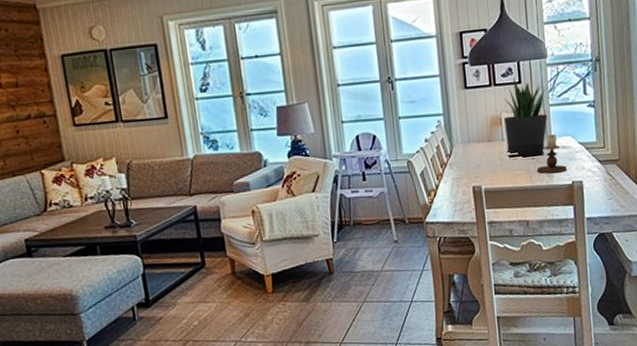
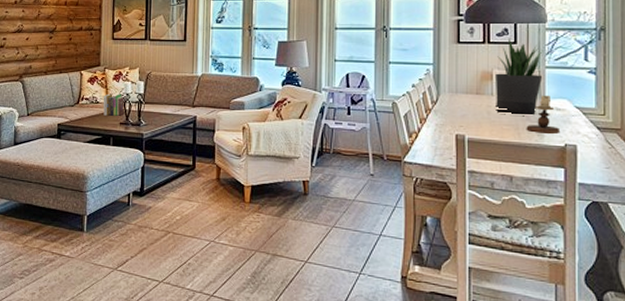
books: none [76,192,107,221] -> present [103,93,124,116]

